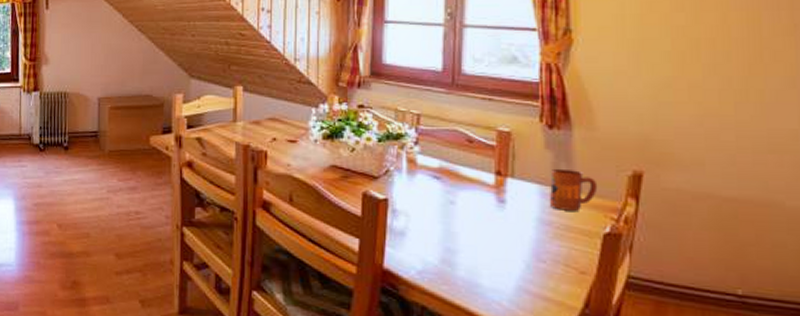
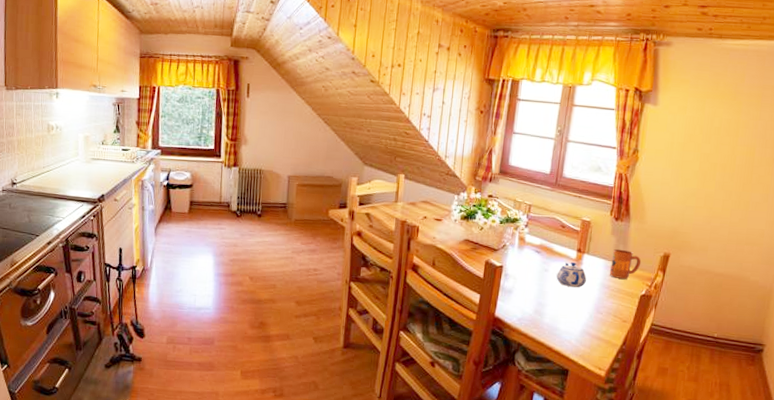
teapot: none [468,189,514,226] -> present [556,261,586,288]

